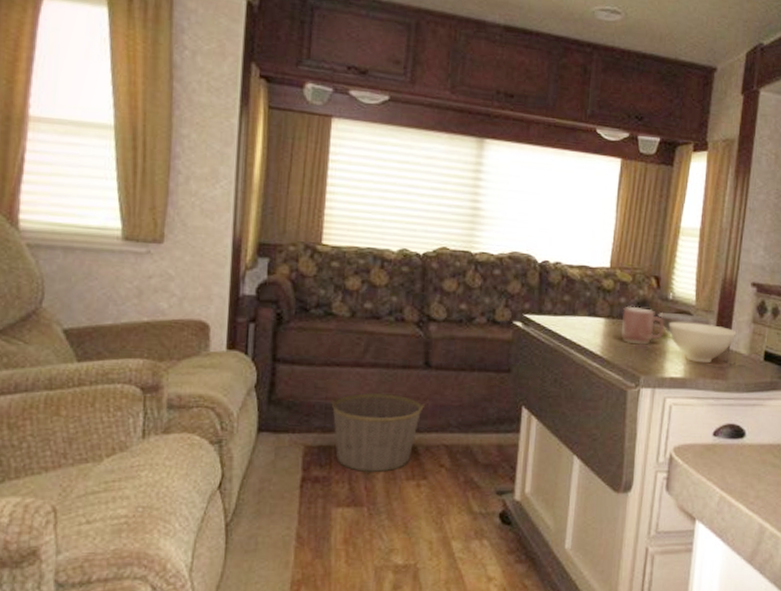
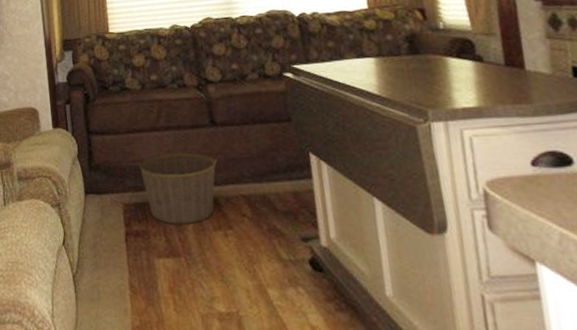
mug: present [621,306,664,345] -> none [391,41,443,79]
decorative bowl: present [658,313,716,334] -> none [431,39,502,64]
bowl: present [668,321,737,364] -> none [446,47,530,89]

